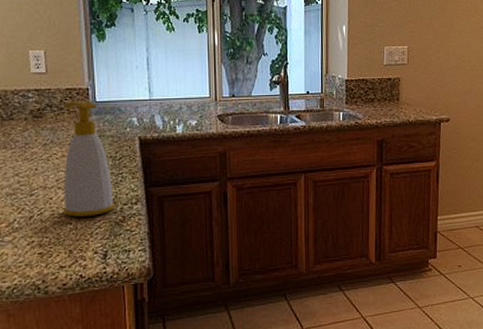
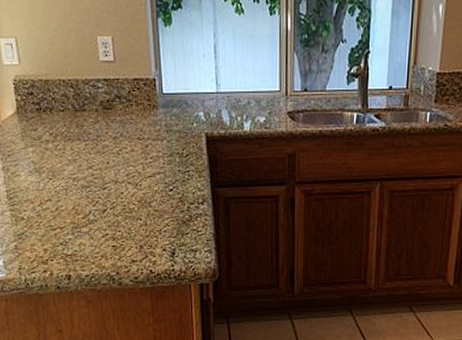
soap bottle: present [63,101,115,217] -> none [132,93,182,213]

